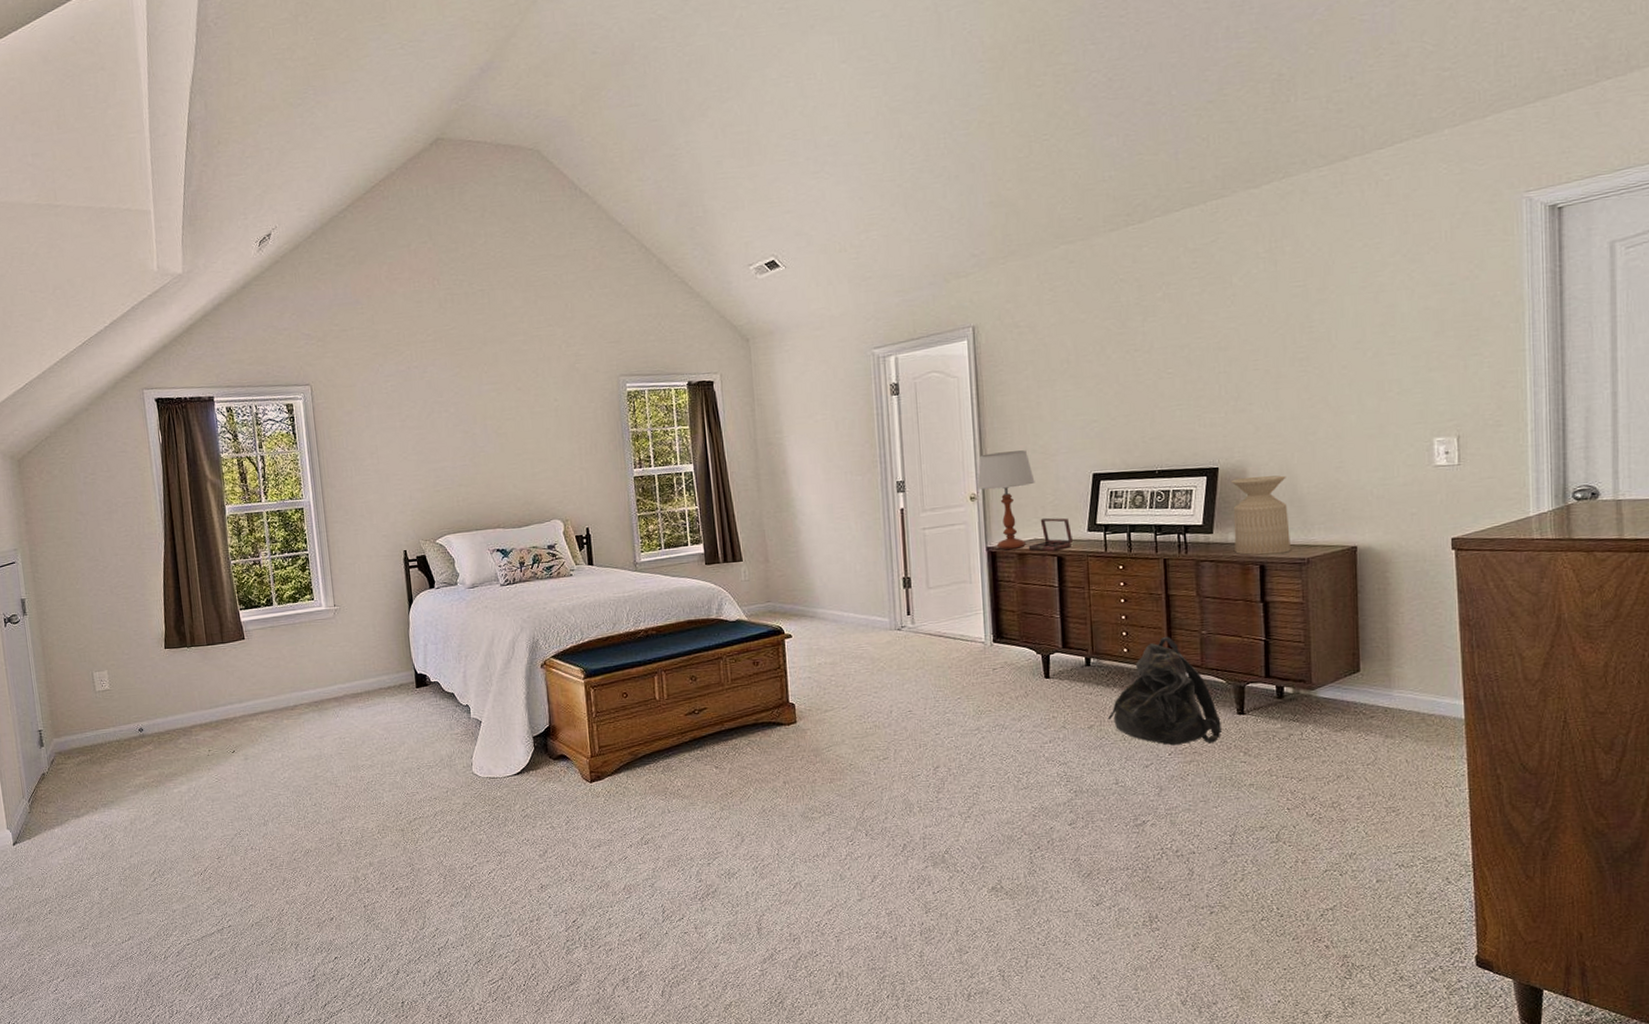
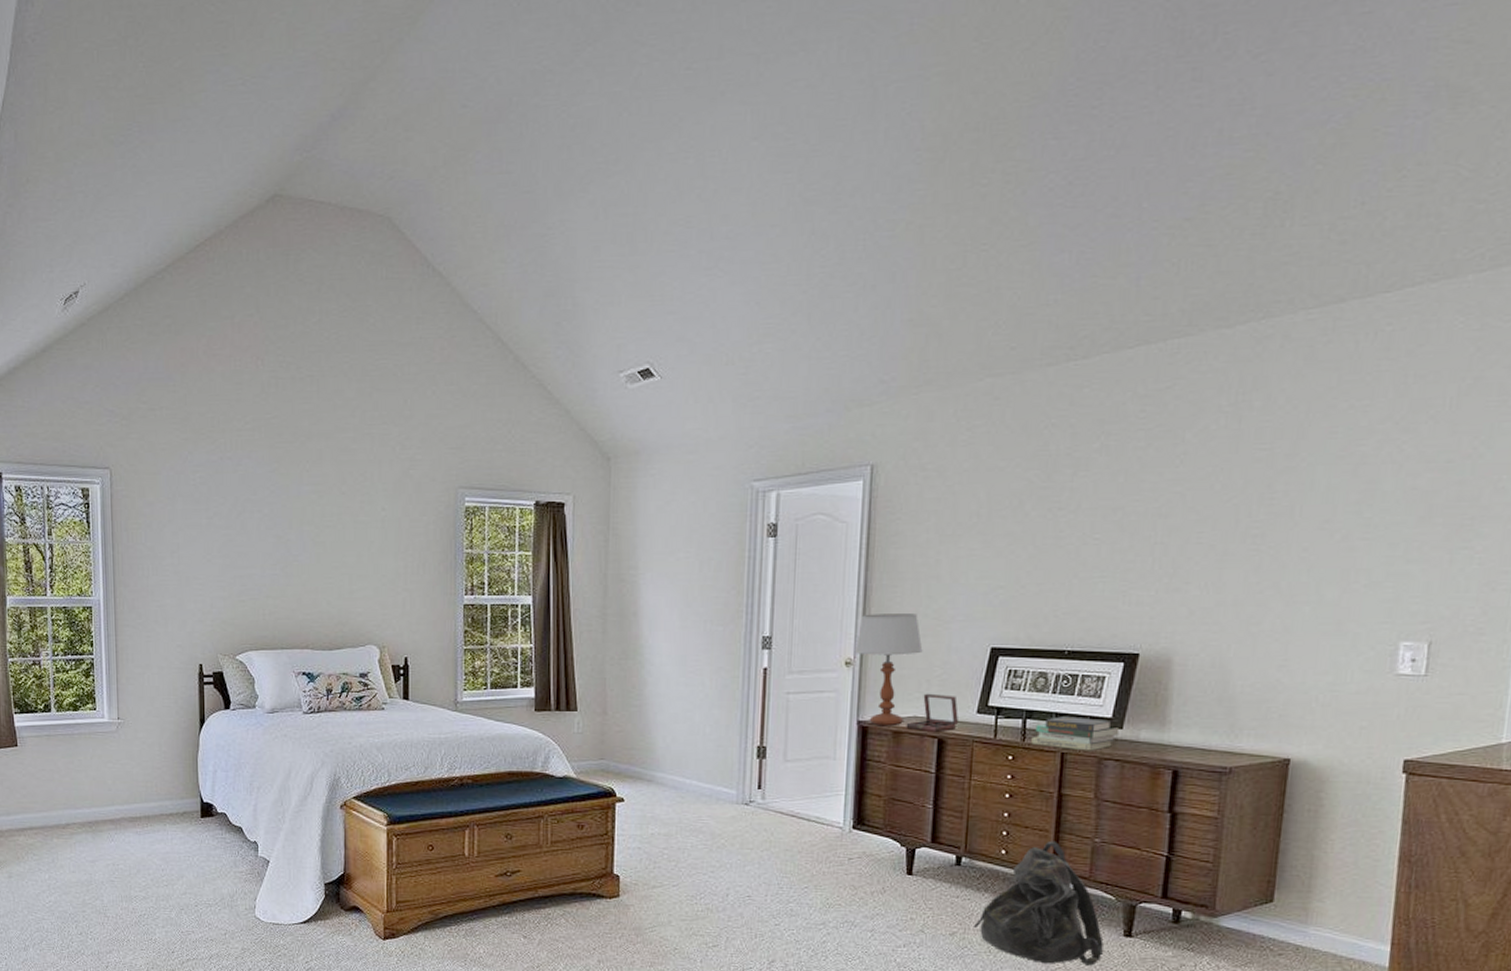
books: none [1137,527,1211,556] -> present [1031,716,1120,751]
side table: present [1230,475,1291,556] -> none [1146,667,1218,759]

